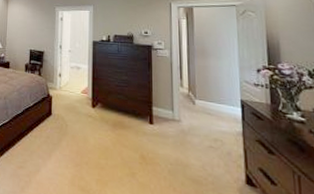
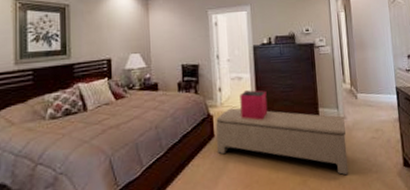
bench: none [54,93,181,178] -> present [216,108,349,176]
storage bin: none [77,79,102,108] -> present [240,90,268,121]

